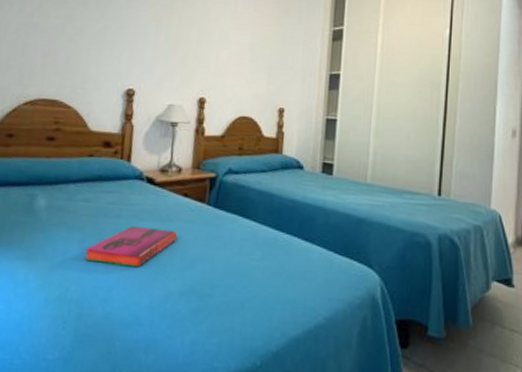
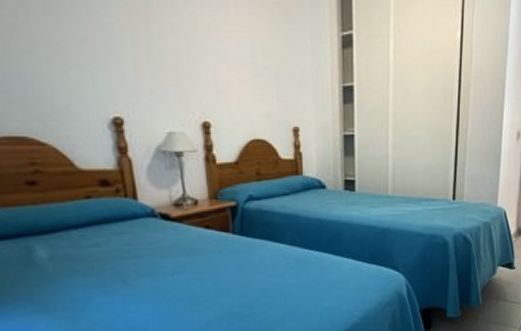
hardback book: present [84,226,178,268] -> none [109,262,207,304]

